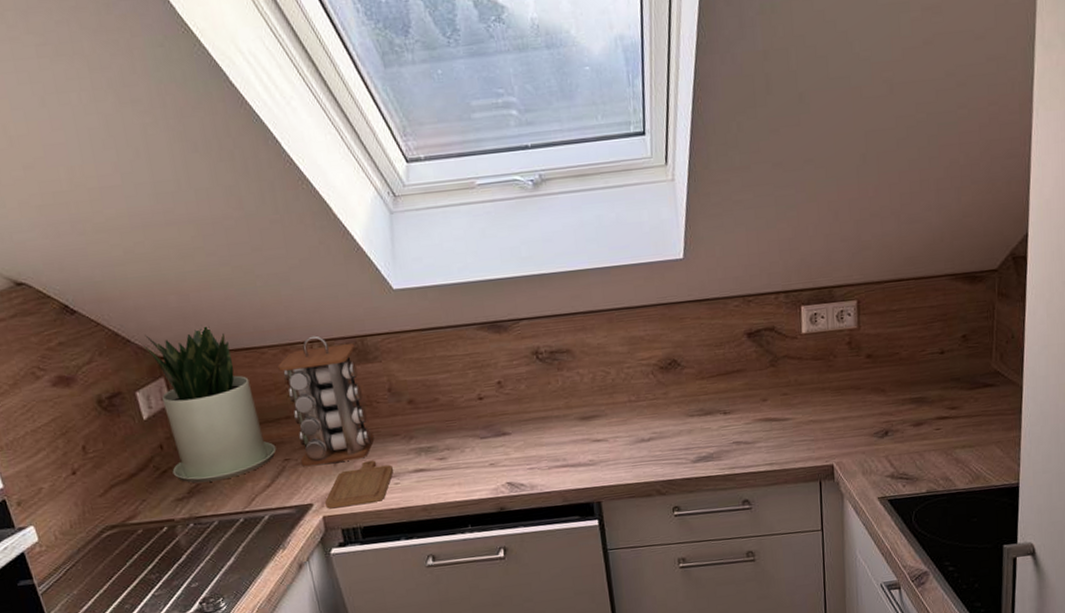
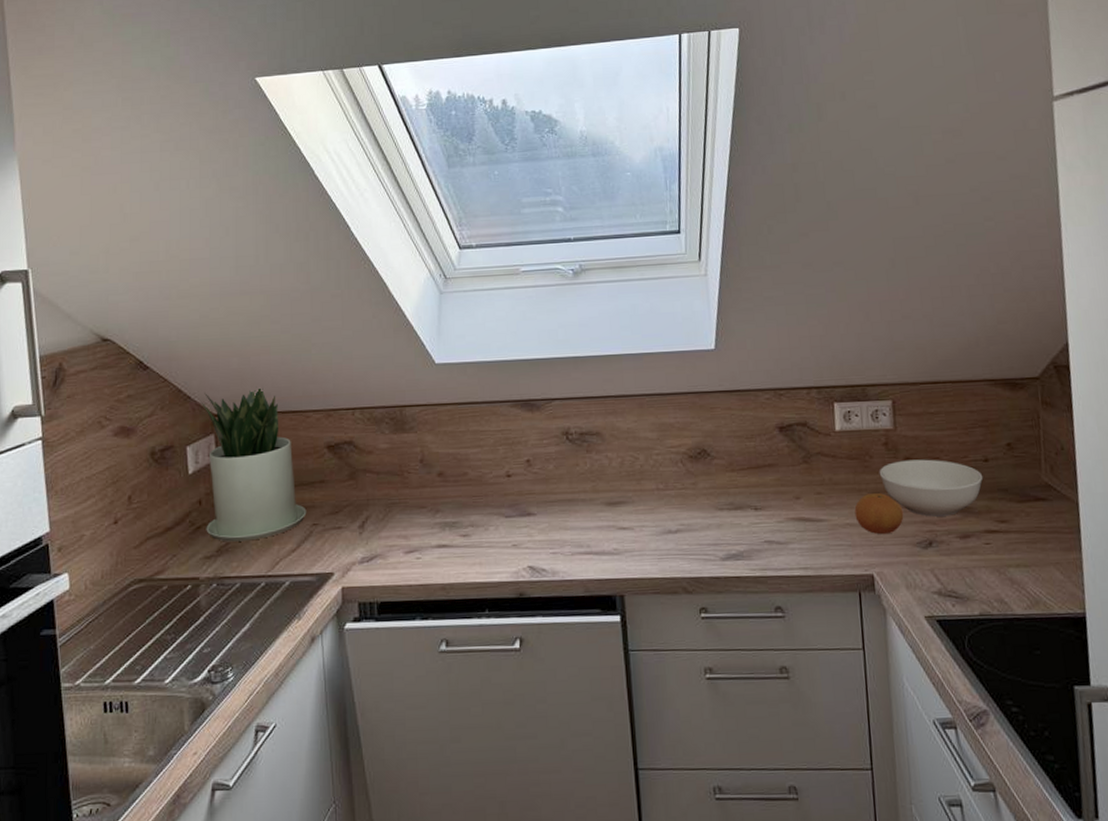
spice rack: present [278,335,375,467] -> none [320,403,402,534]
chopping board: present [325,460,393,509] -> none [346,531,416,580]
fruit: none [818,390,864,428] -> present [854,493,904,535]
bowl: none [842,355,939,409] -> present [879,459,983,517]

